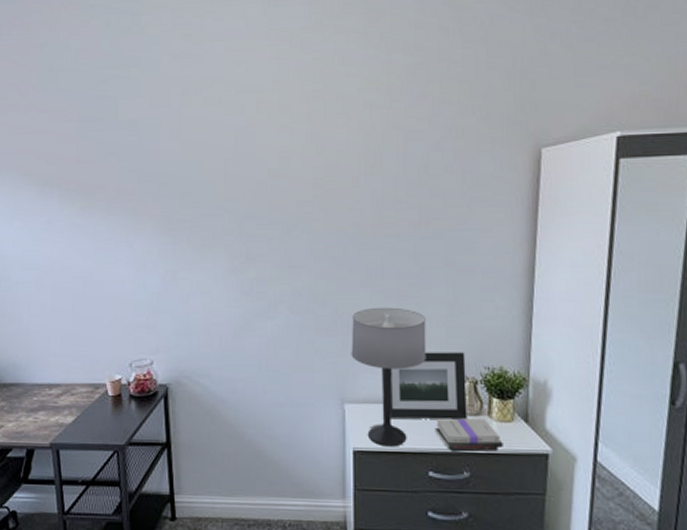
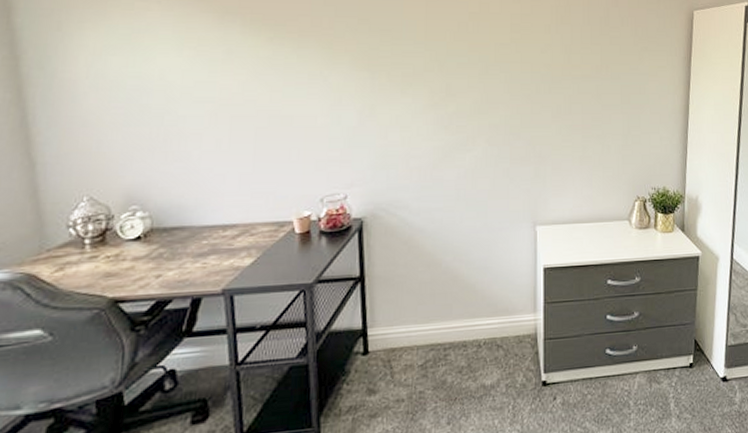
table lamp: present [351,307,427,447] -> none [542,139,606,262]
picture frame: present [381,352,467,420] -> none [568,176,638,236]
books: present [435,418,503,452] -> none [612,231,666,261]

